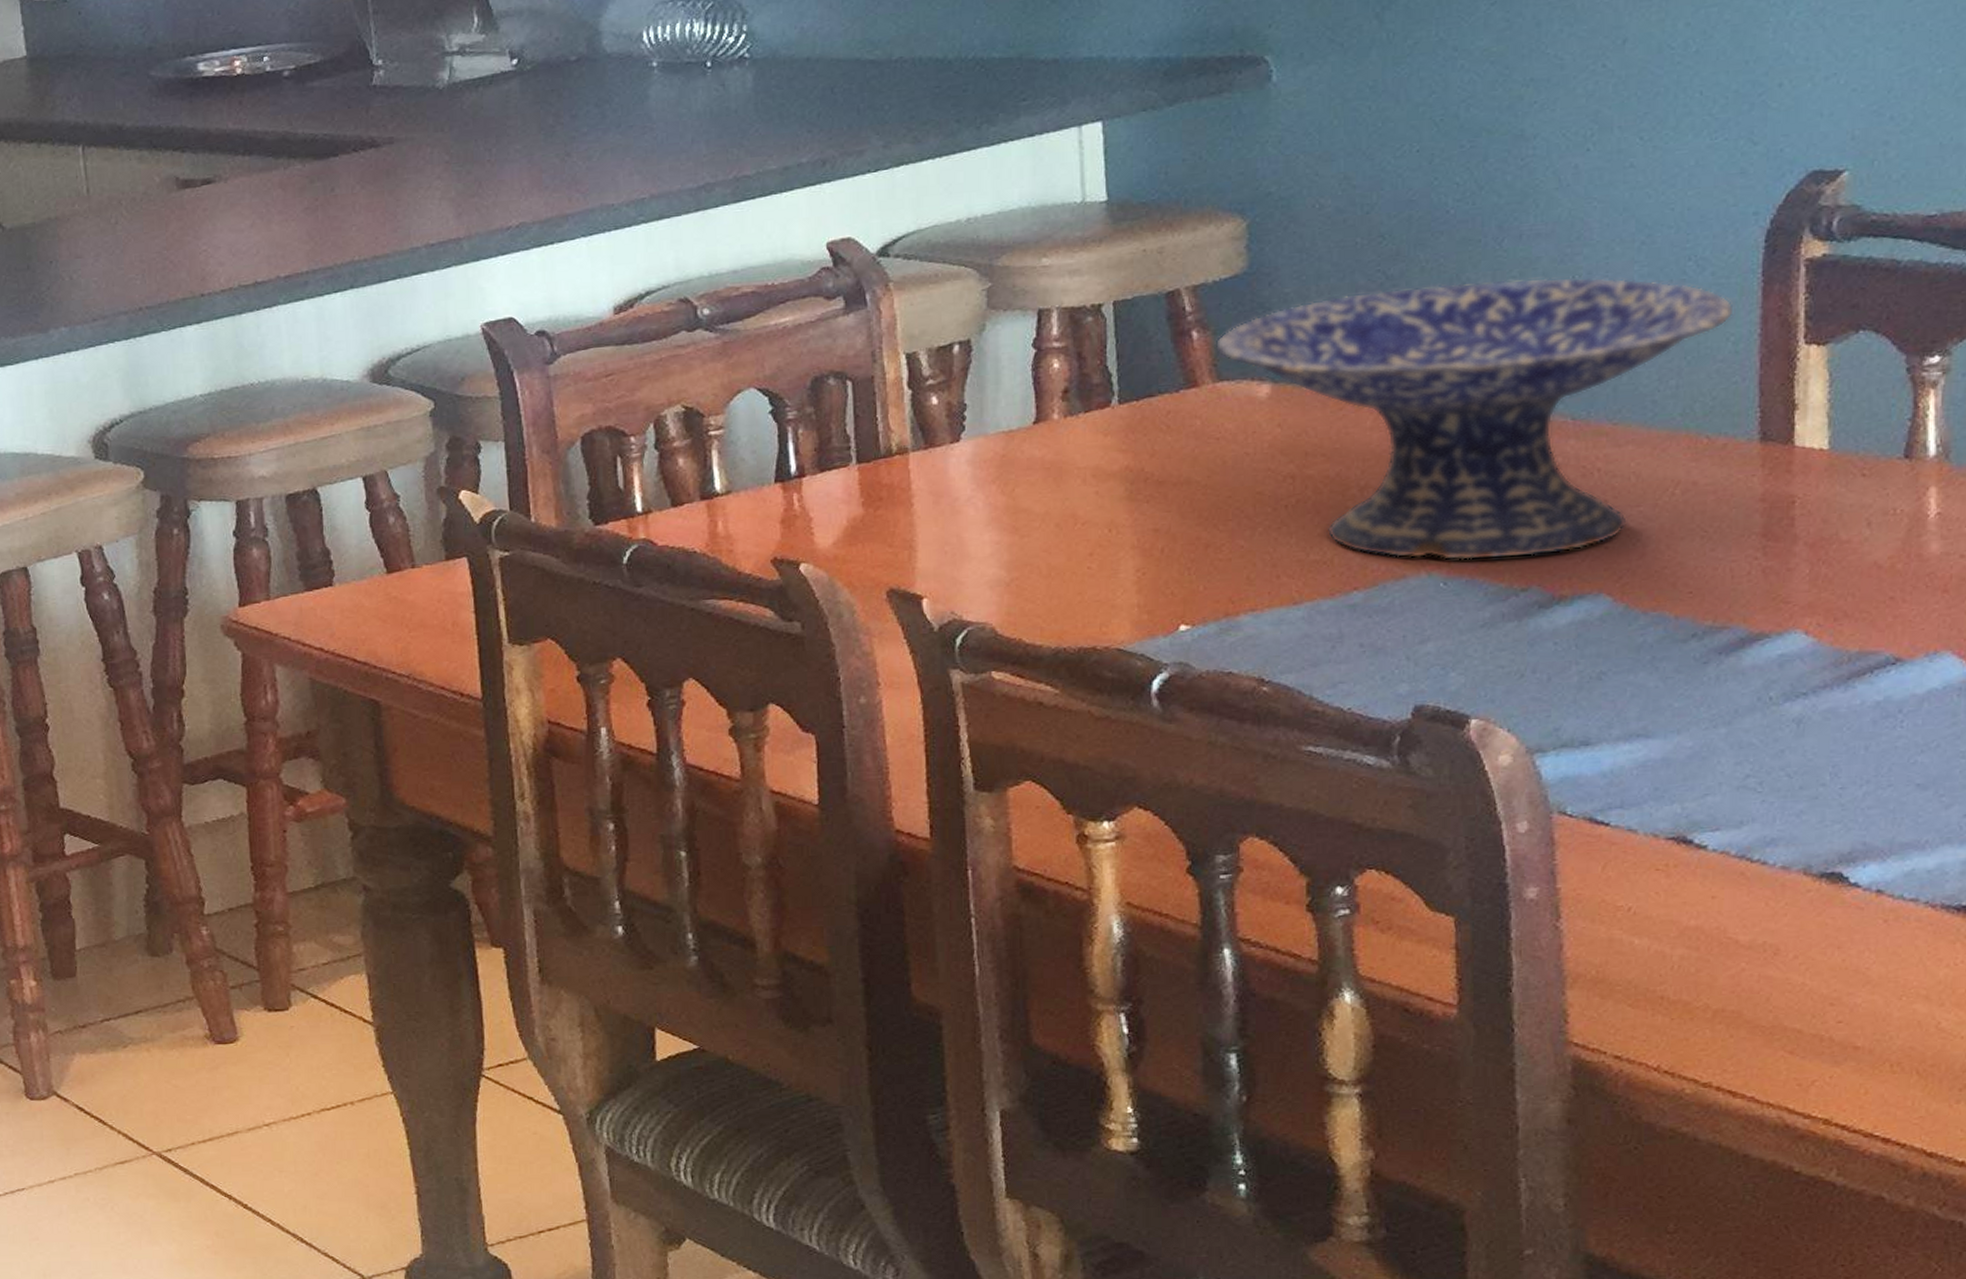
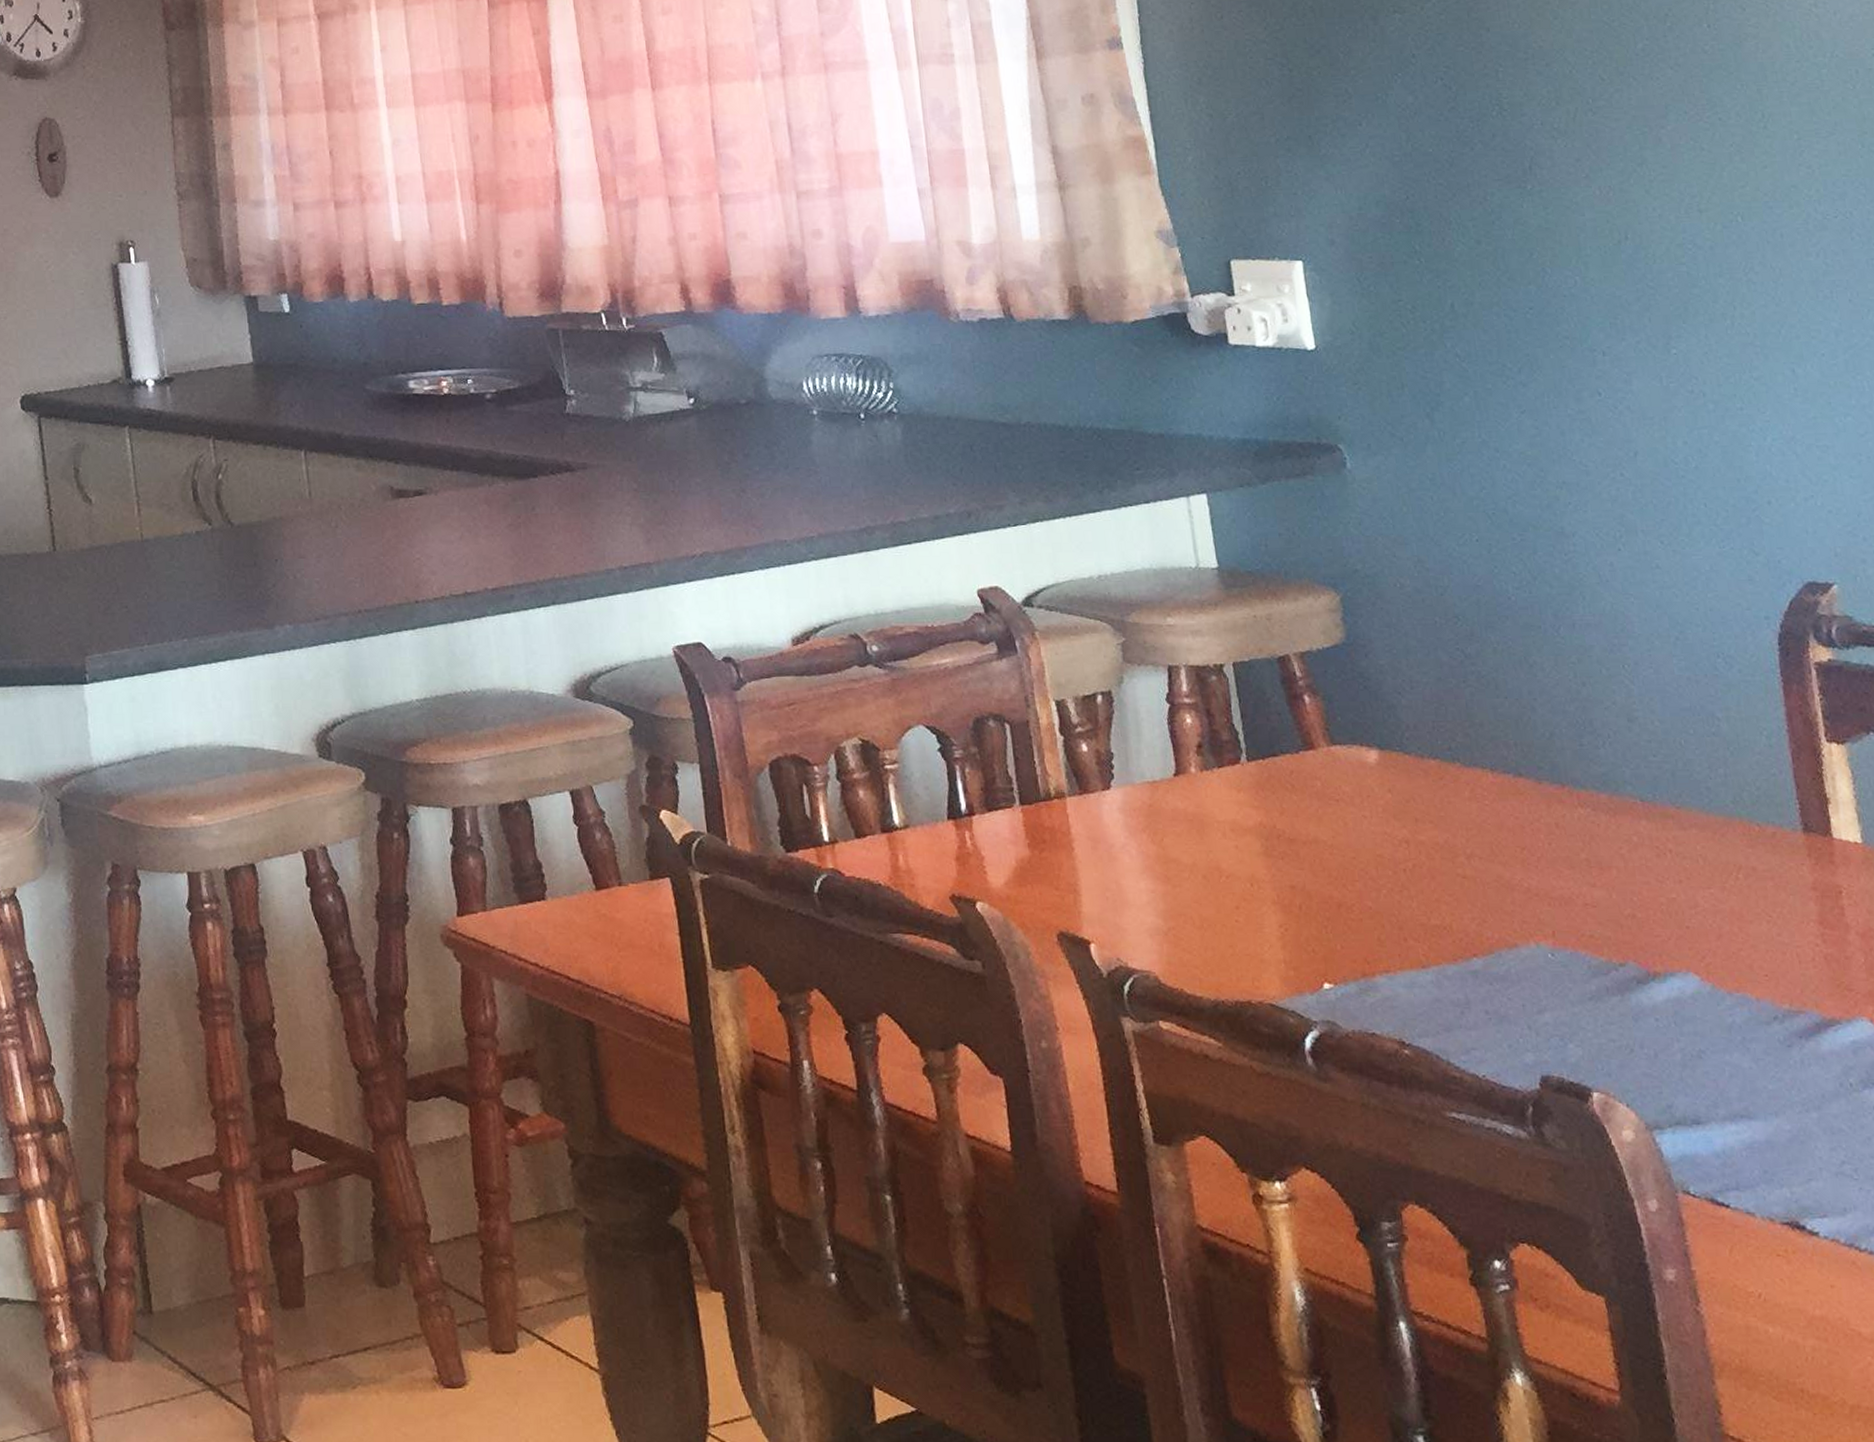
decorative bowl: present [1215,276,1735,561] -> none [1325,664,1764,933]

